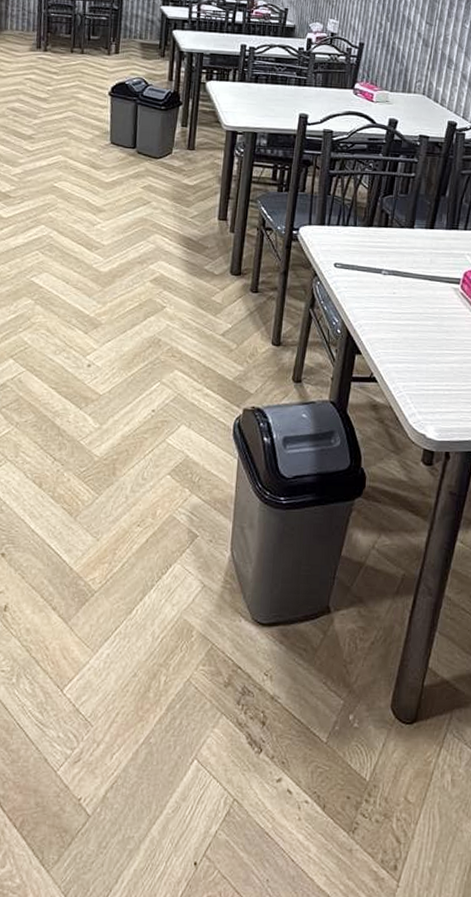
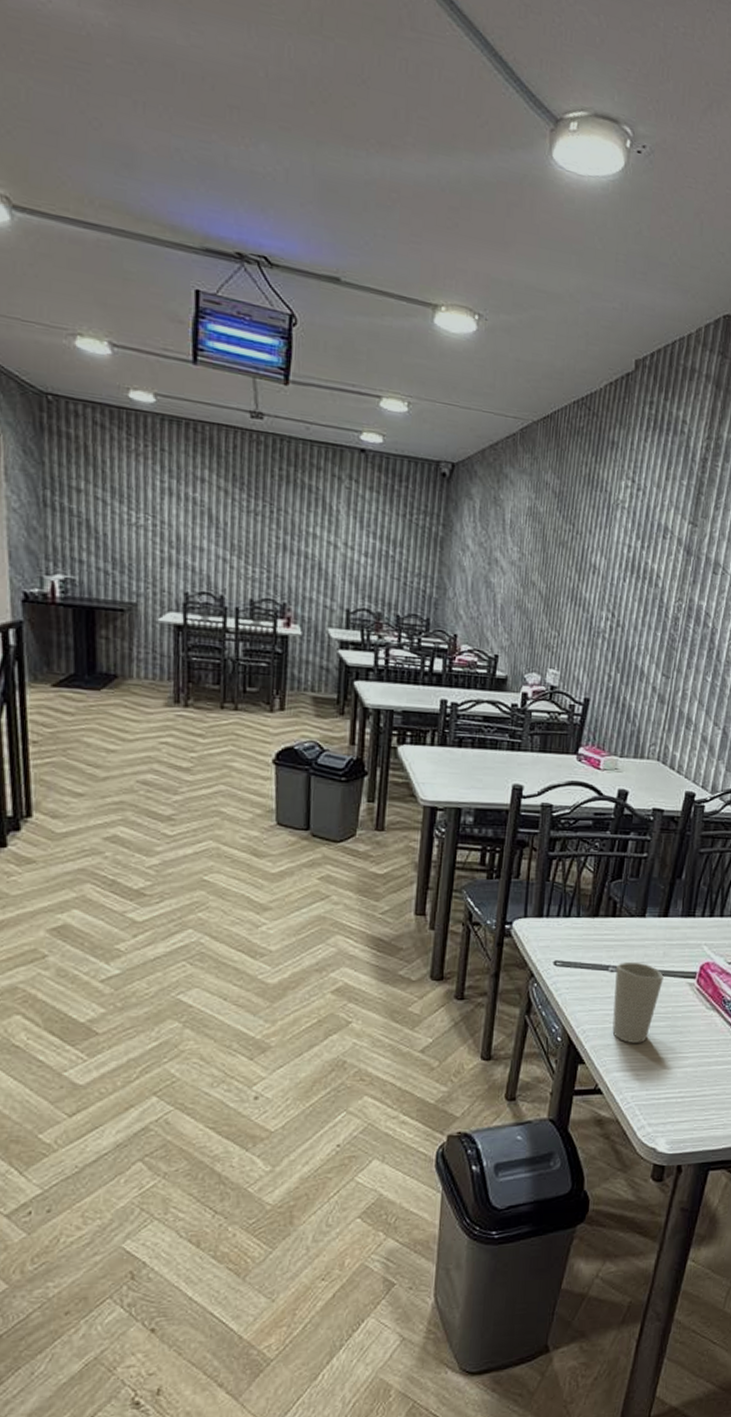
cup: none [385,266,431,339] -> present [612,961,664,1043]

